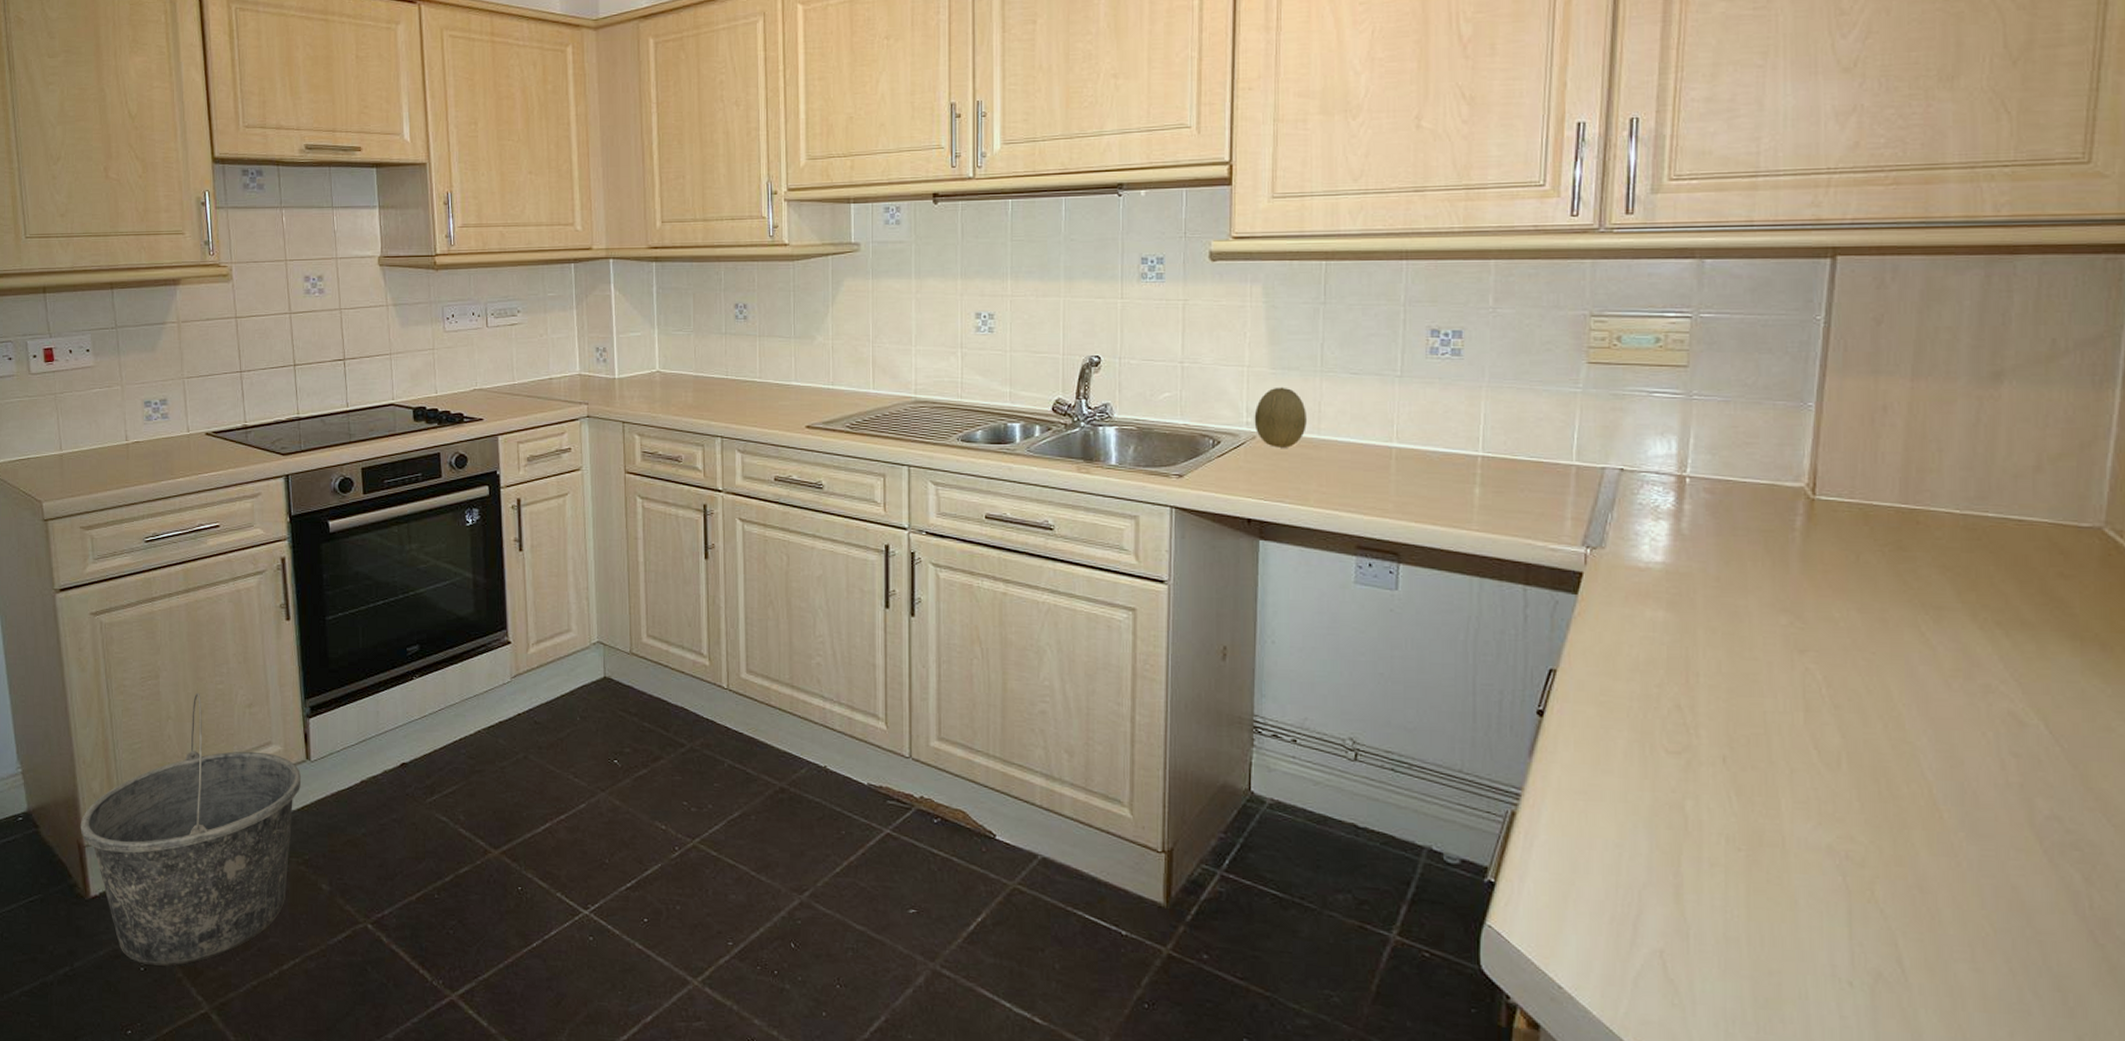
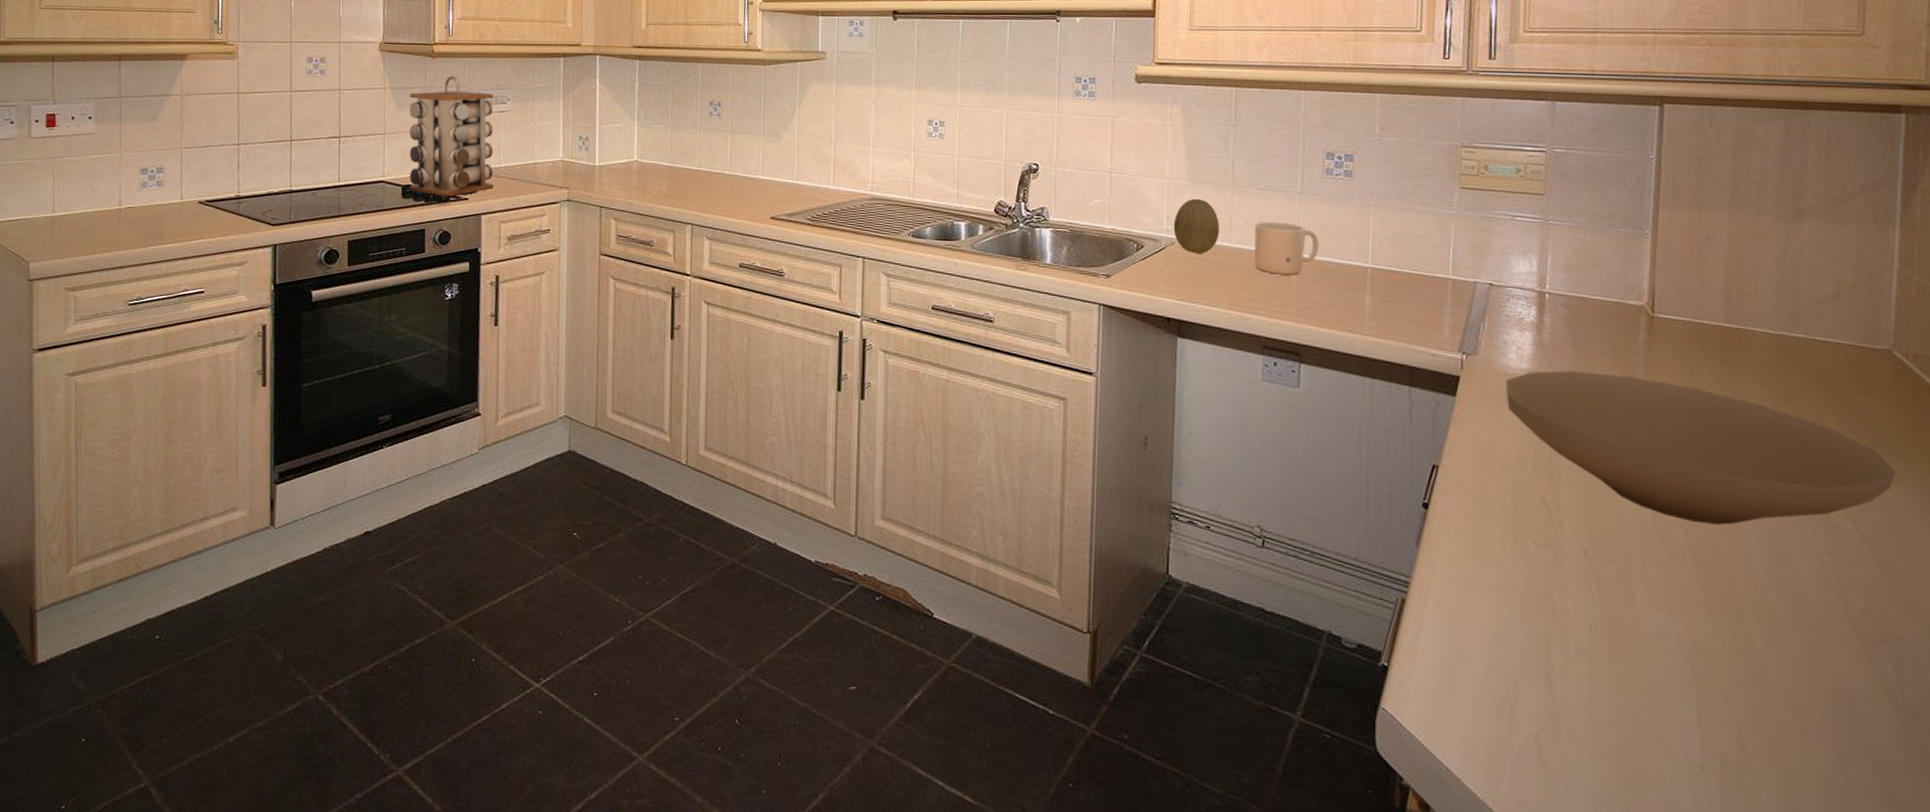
bucket: present [80,693,302,966] -> none [33,456,264,738]
spice rack: none [413,289,508,417] -> present [409,76,494,196]
mug: none [1346,409,1422,467] -> present [1253,221,1319,275]
wooden bowl: none [1637,562,2099,726] -> present [1506,370,1896,525]

